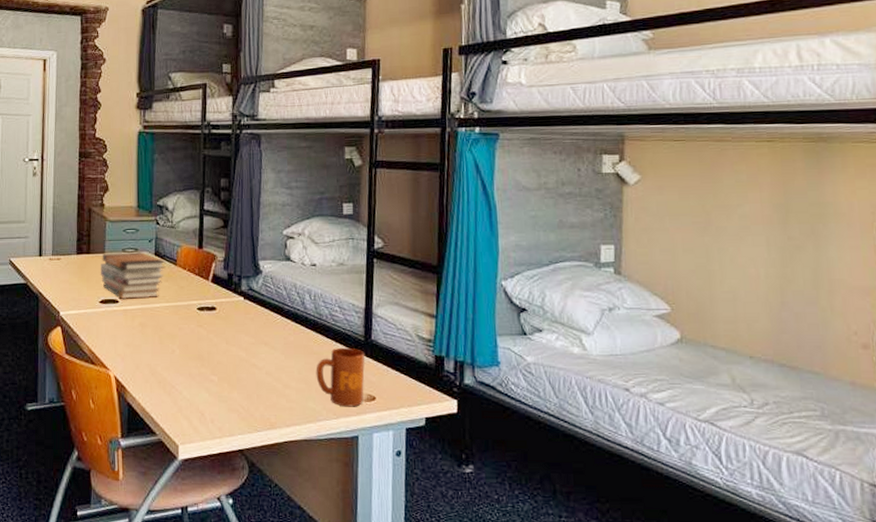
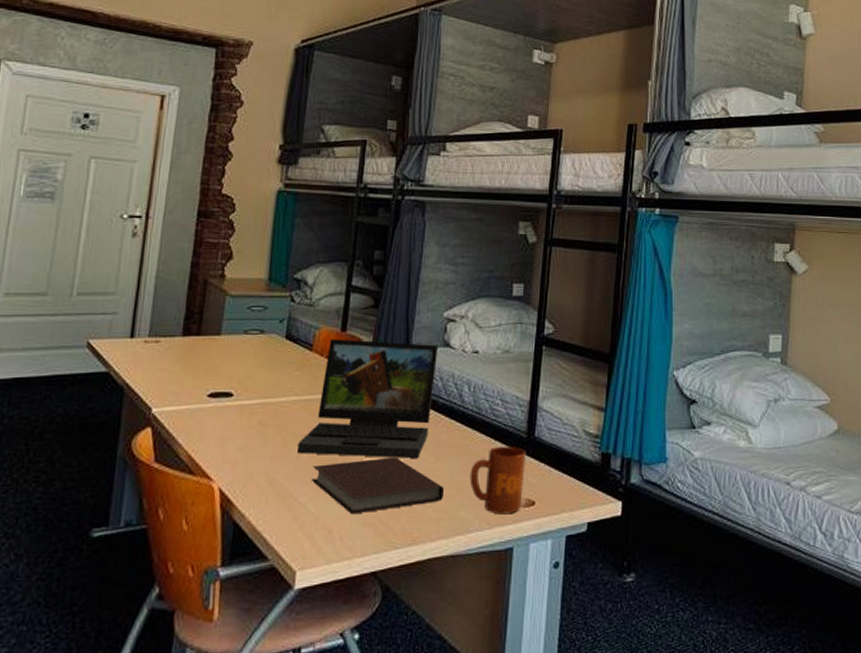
book stack: present [101,251,165,299] -> none [213,333,298,392]
laptop: none [172,255,281,356] -> present [297,339,439,458]
notebook: none [184,354,295,401] -> present [311,457,445,515]

